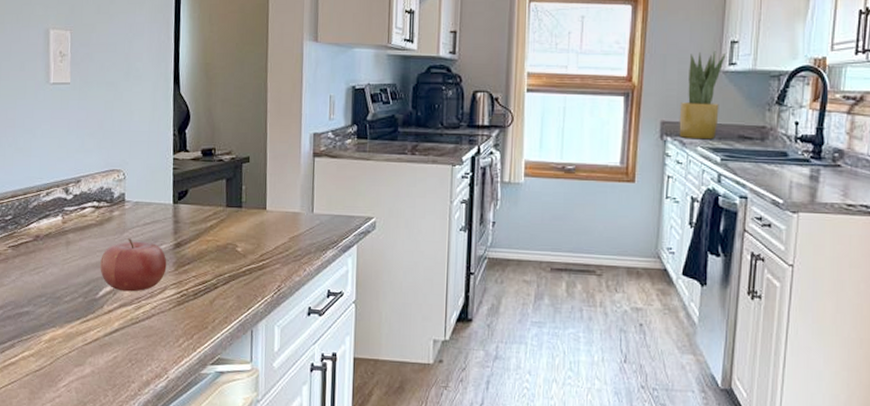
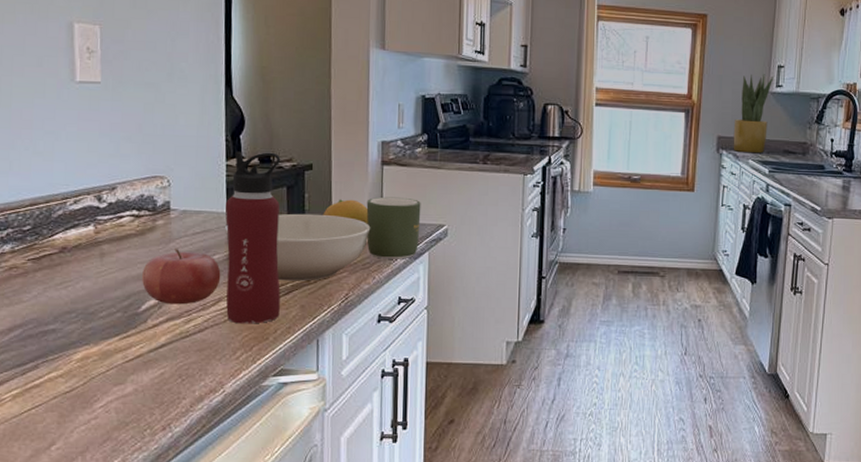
water bottle: none [171,145,221,313] -> present [225,151,281,324]
bowl: none [171,205,302,272] -> present [225,213,371,281]
fruit: none [258,191,301,216] -> present [323,199,369,224]
mug: none [298,188,350,252] -> present [366,197,421,259]

